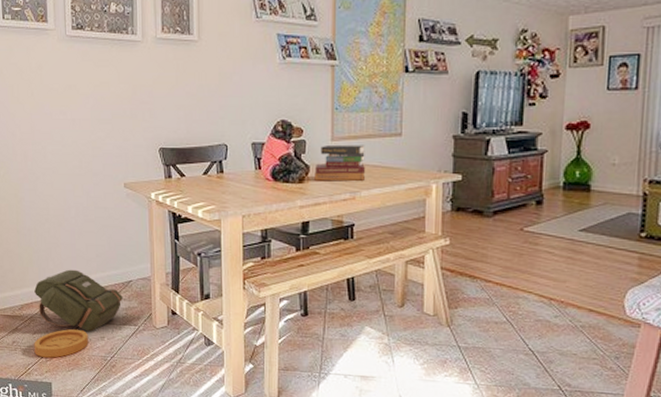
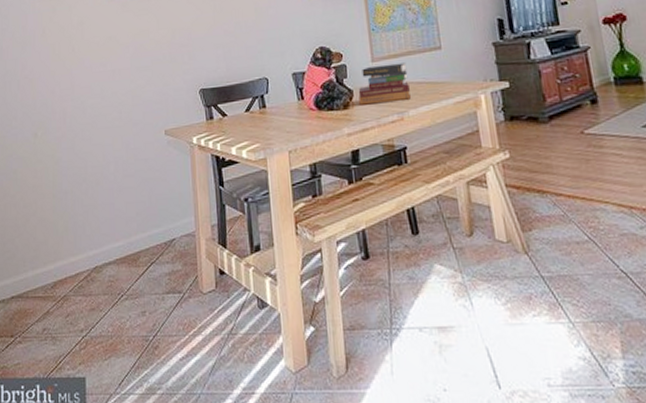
backpack: present [34,269,124,332] -> none [69,233,167,307]
pet bowl: present [34,329,89,358] -> none [67,306,128,345]

